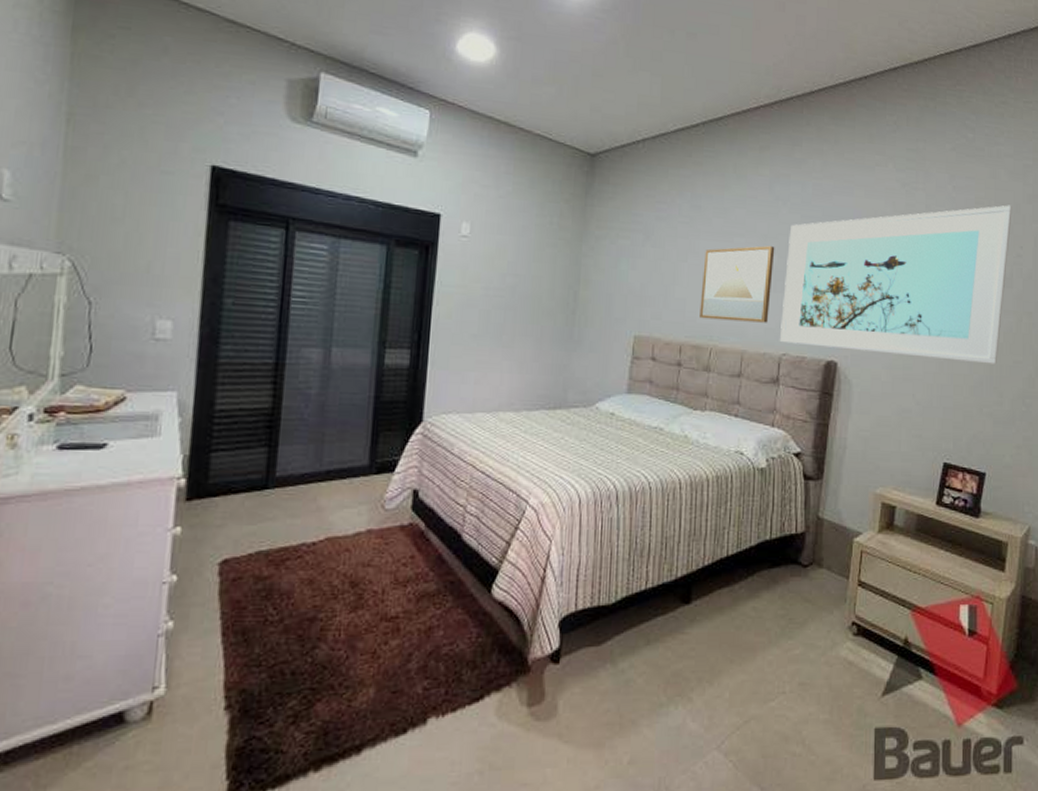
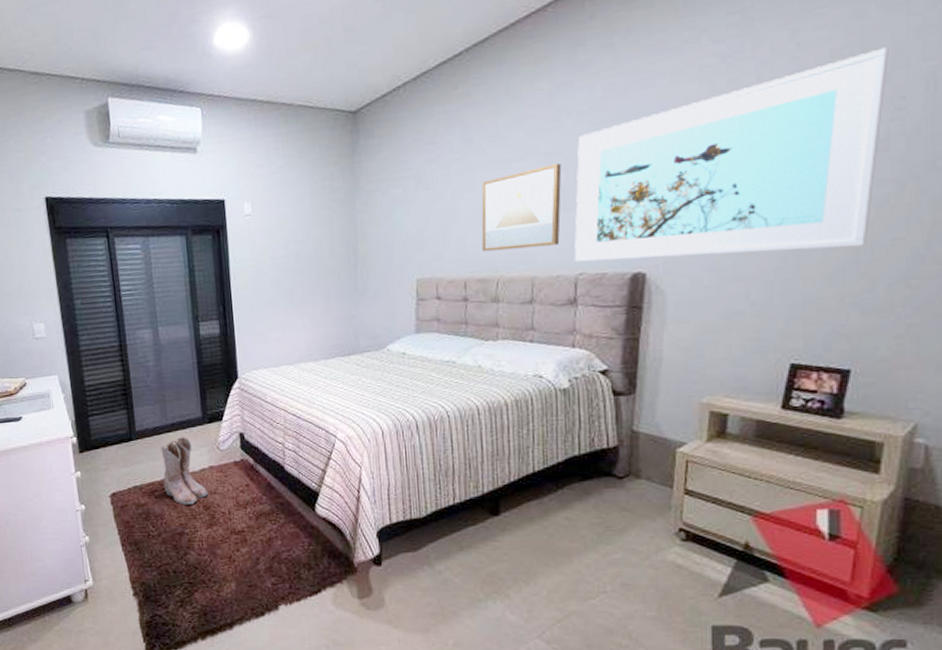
boots: none [299,488,360,580] -> present [161,436,209,505]

